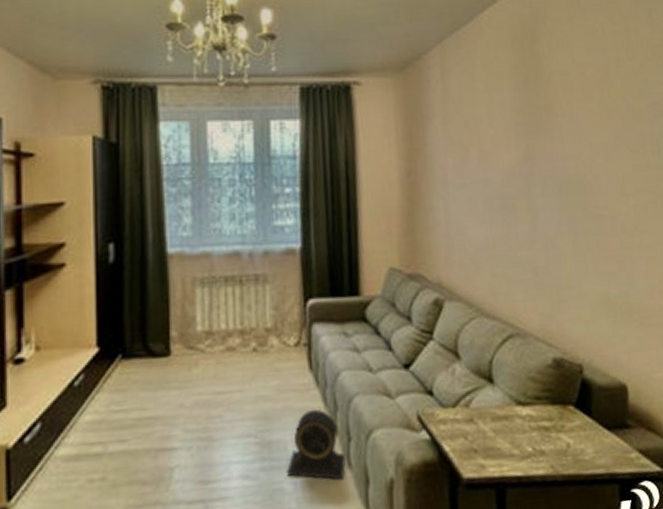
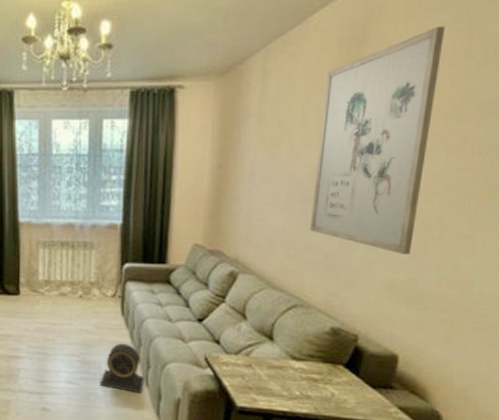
wall art: none [505,27,618,264] -> present [310,26,445,254]

